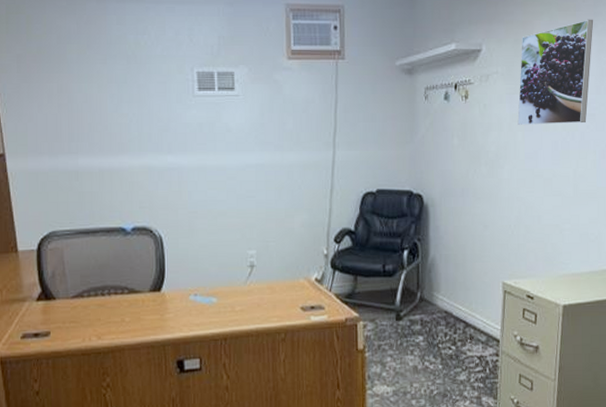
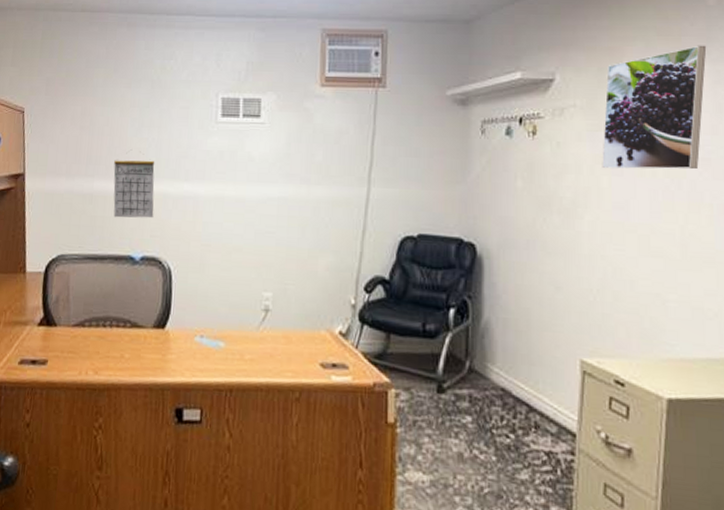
calendar: none [97,135,141,192] -> present [113,160,155,219]

